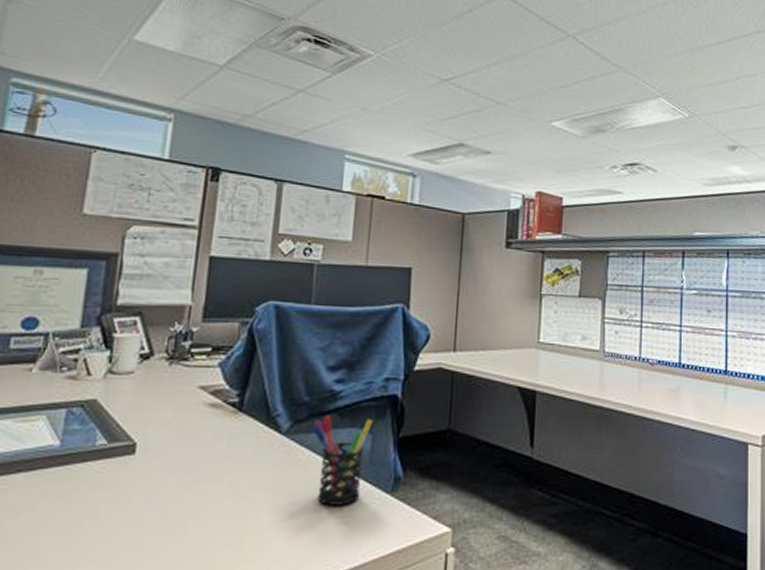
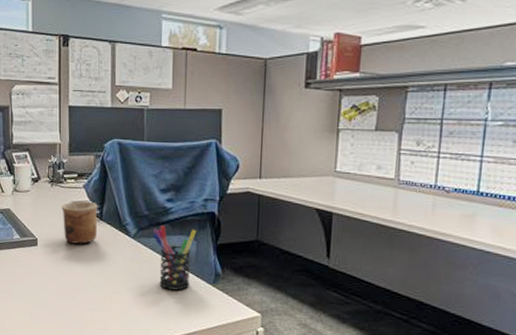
cup: none [180,385,238,448] -> present [62,201,98,244]

